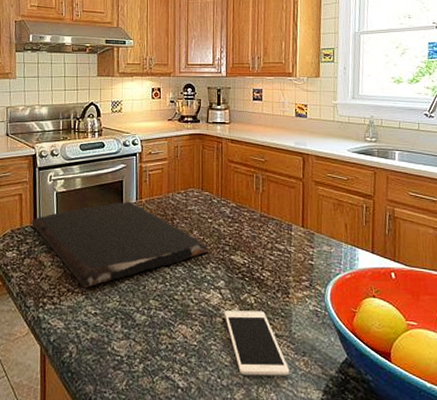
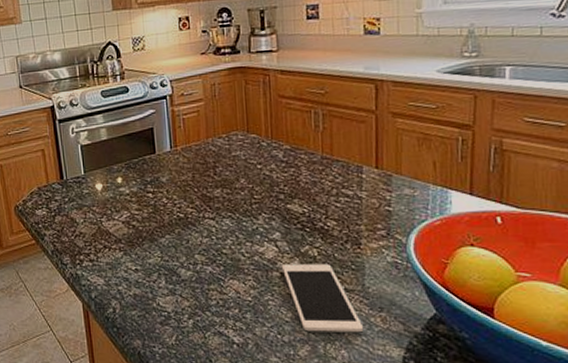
cutting board: present [32,201,209,289] -> none [58,150,260,245]

